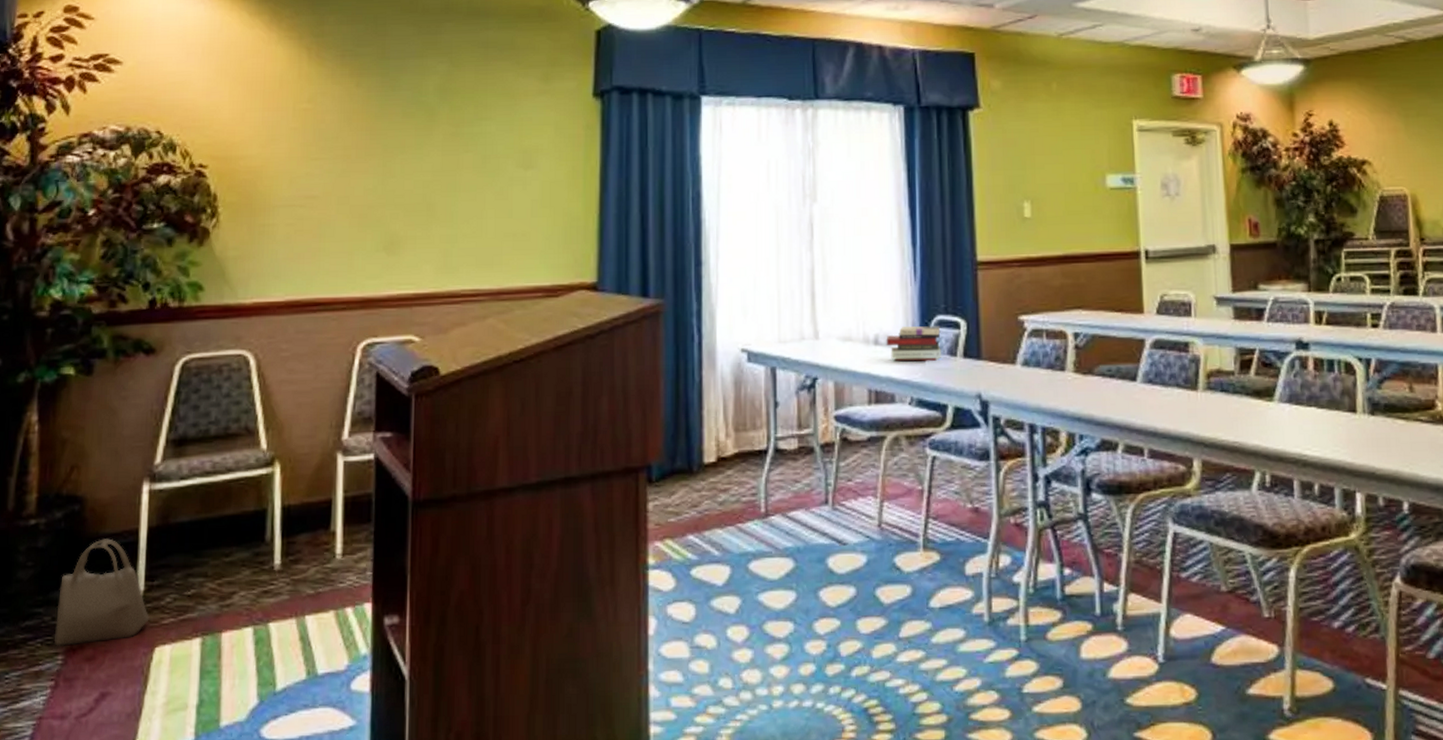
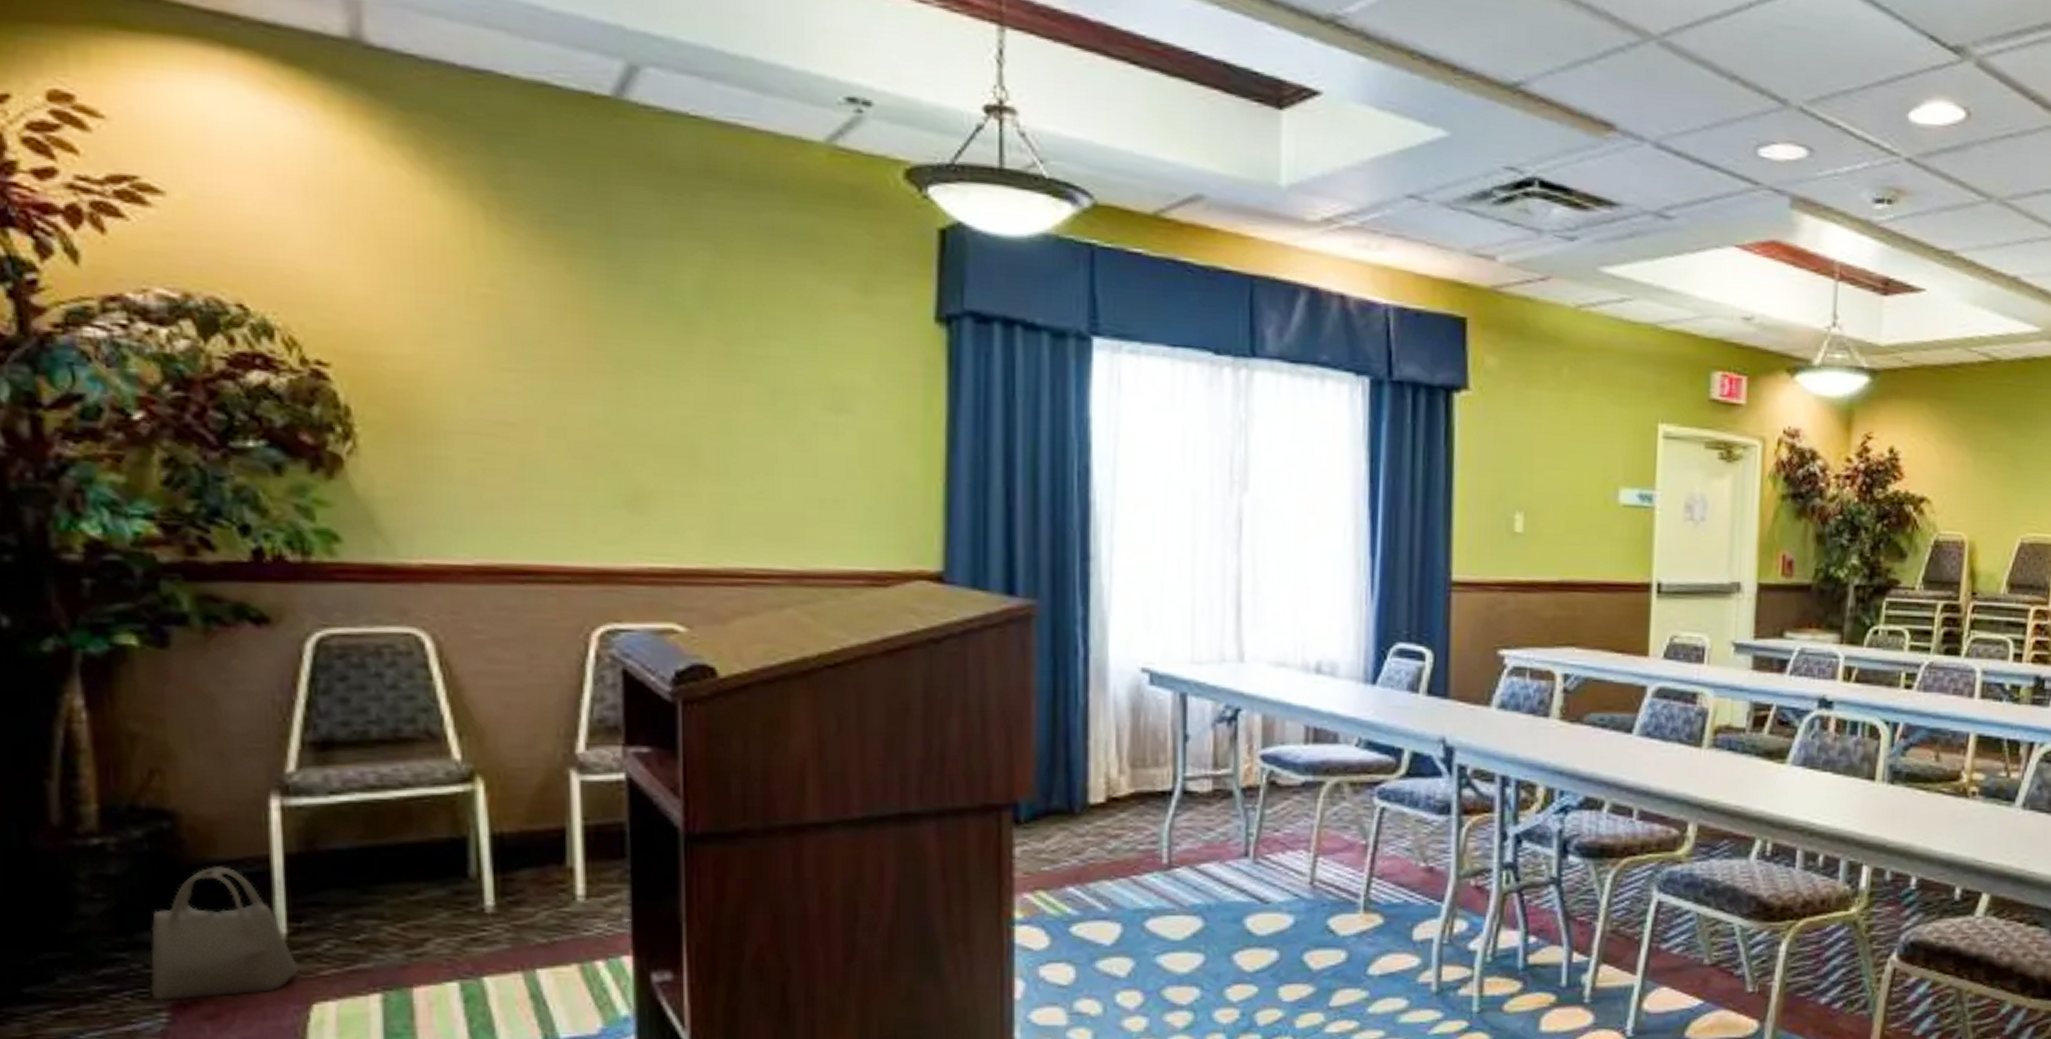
books: present [886,326,941,362] -> none [1330,654,1401,697]

